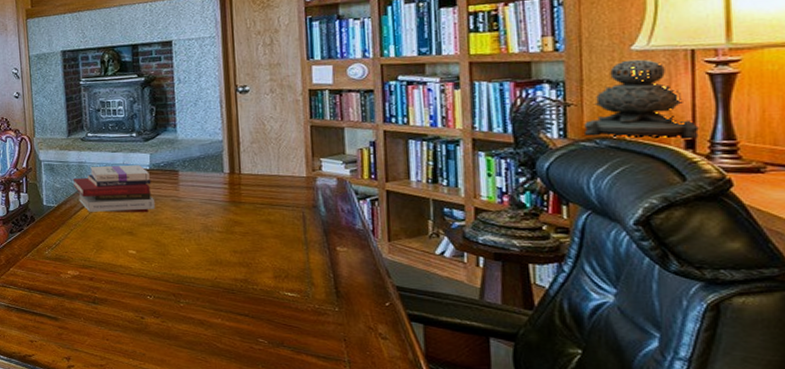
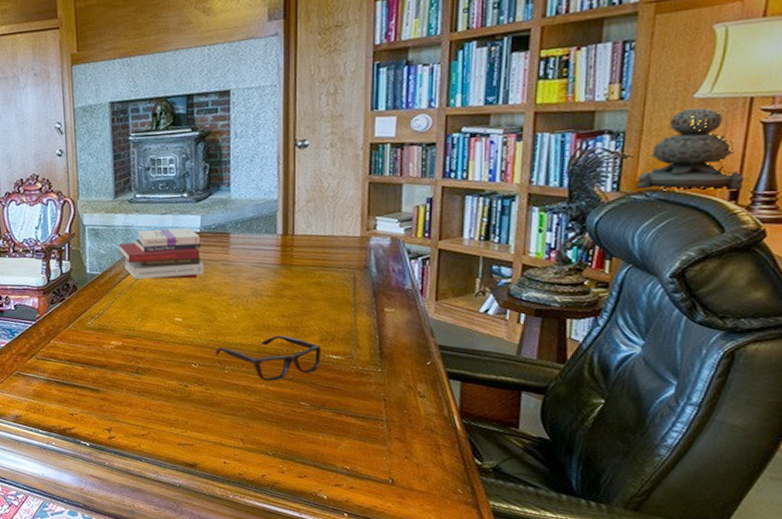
eyeglasses: none [170,271,276,316] -> present [216,335,322,381]

